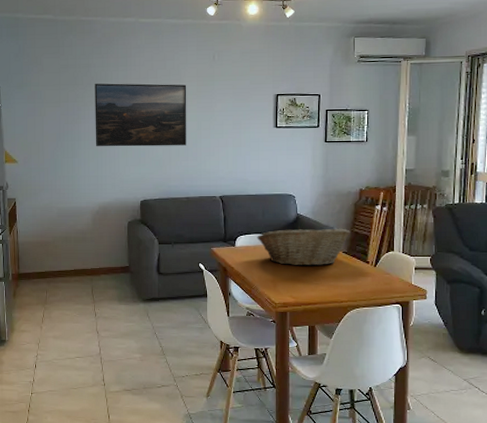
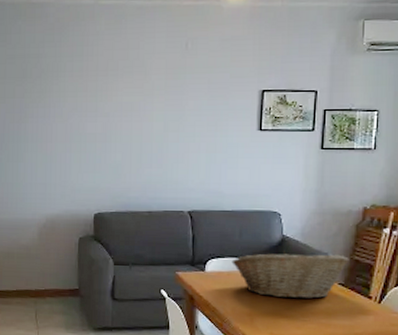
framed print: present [95,83,187,147] -> none [44,76,153,151]

